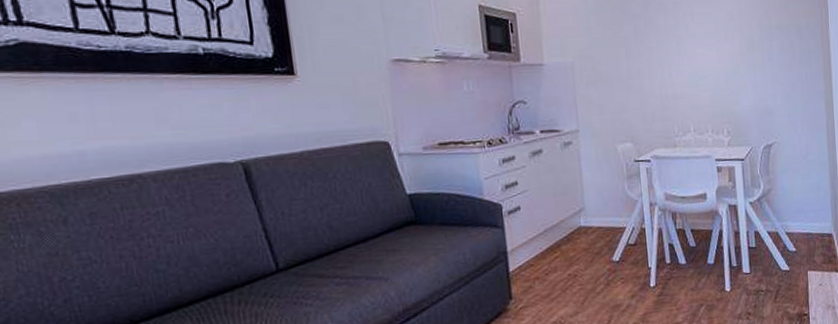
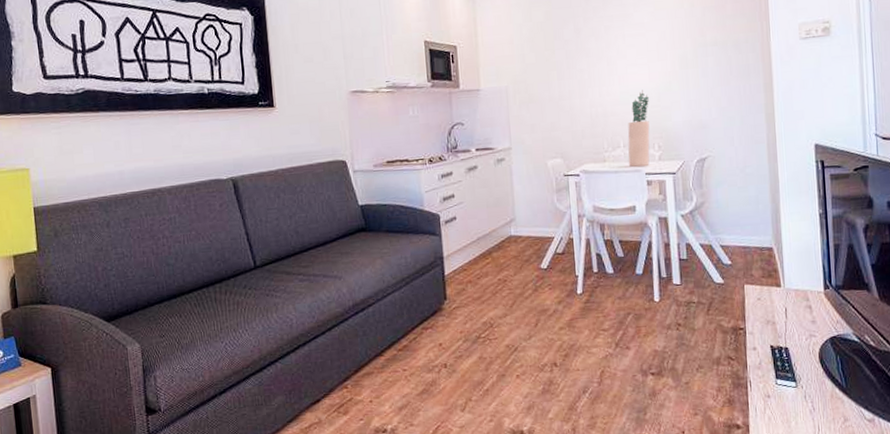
vase: none [697,72,720,153] -> present [627,90,650,167]

